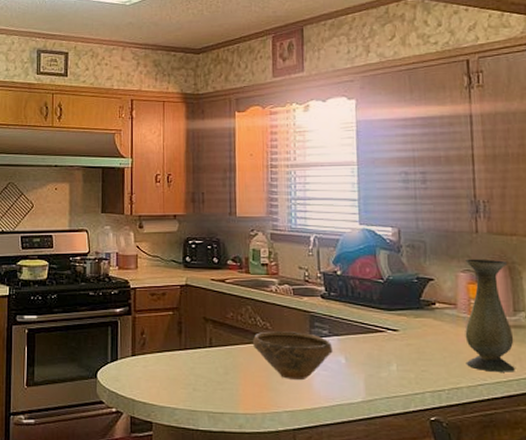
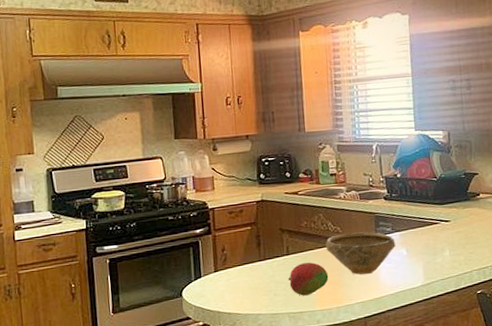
fruit: none [209,357,255,395] -> present [288,262,329,296]

